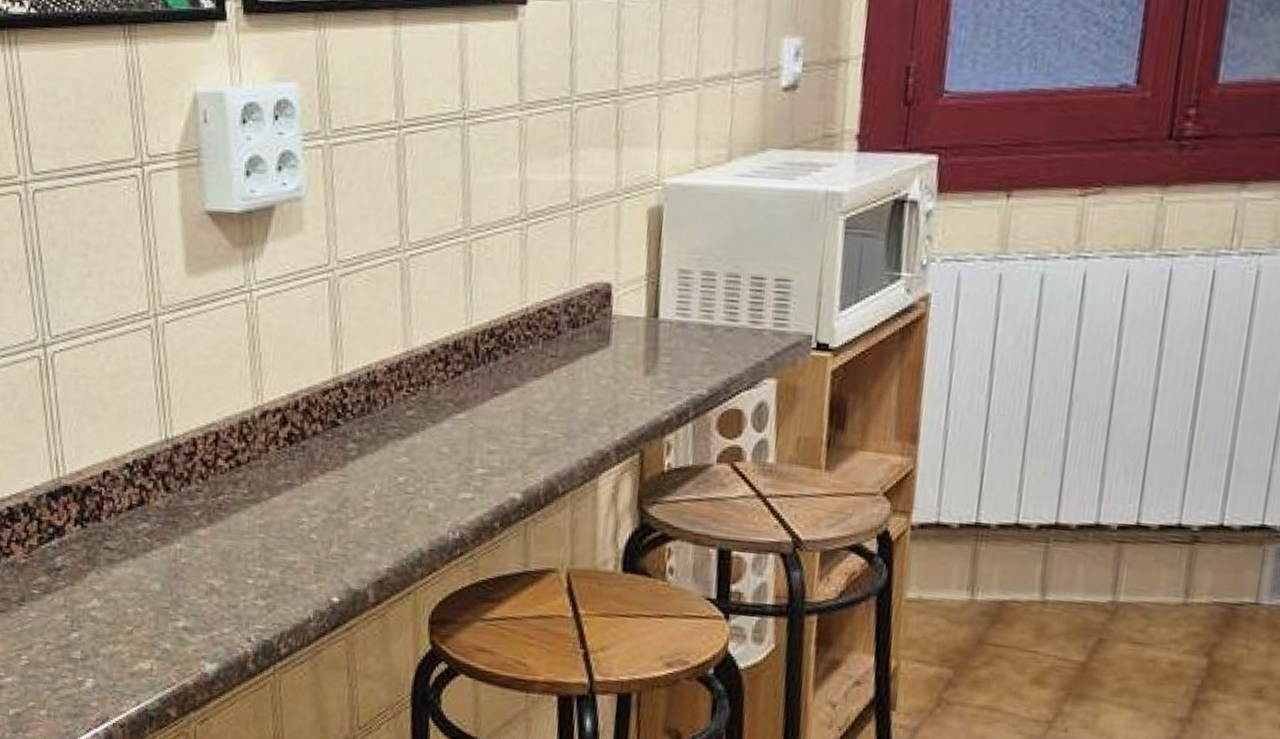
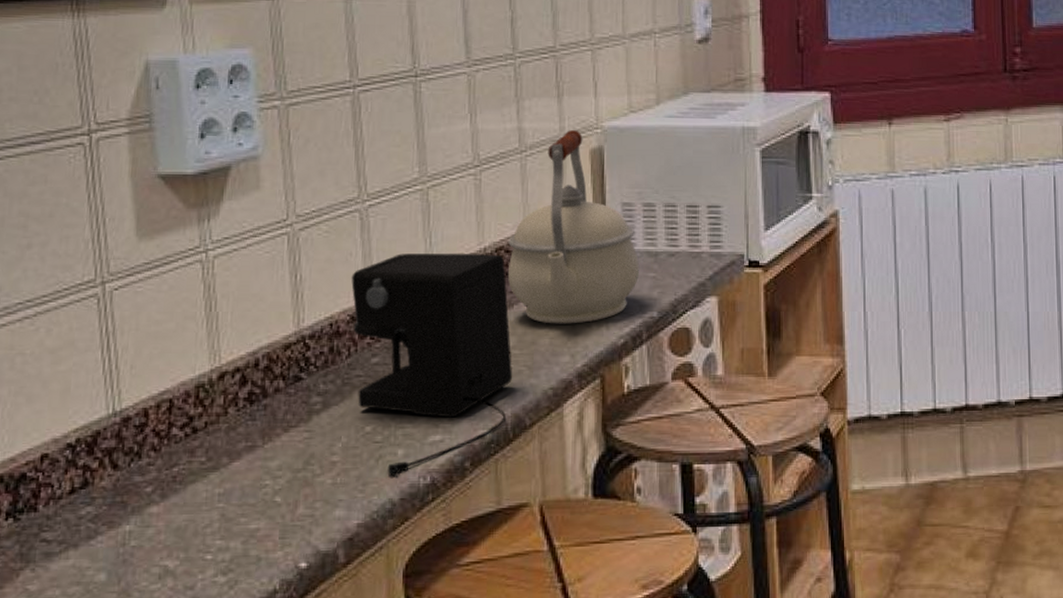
coffee maker: none [389,307,548,529] -> present [351,253,512,477]
kettle: none [549,184,693,395] -> present [508,129,640,324]

